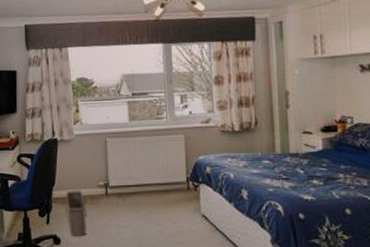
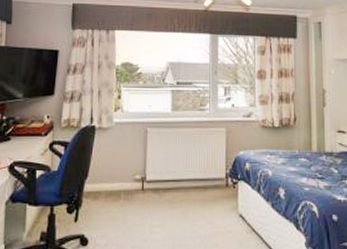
basket: present [65,190,87,237] -> none [97,183,120,238]

